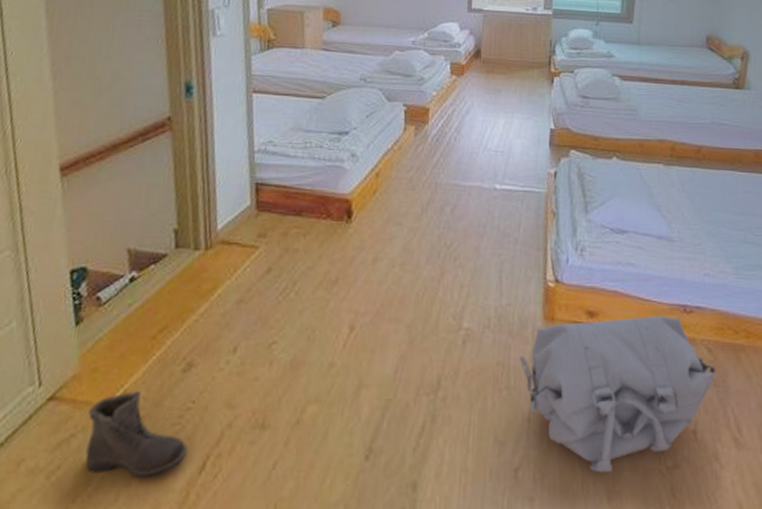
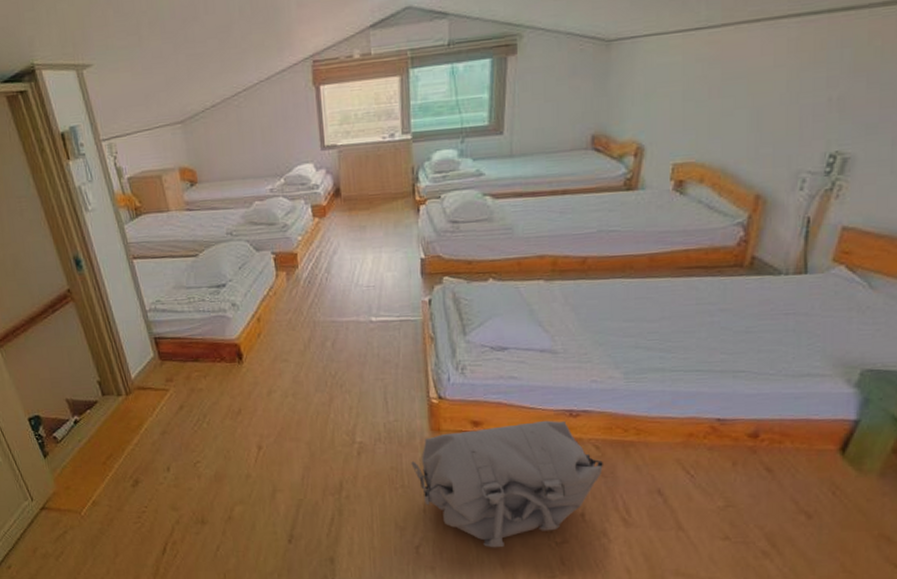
boot: present [85,390,189,479] -> none [71,500,151,559]

